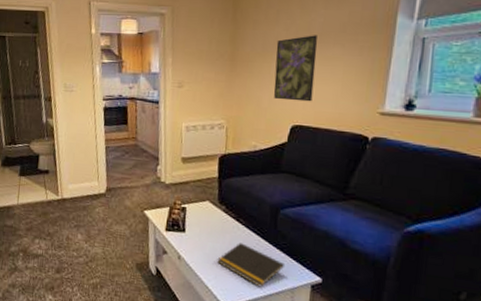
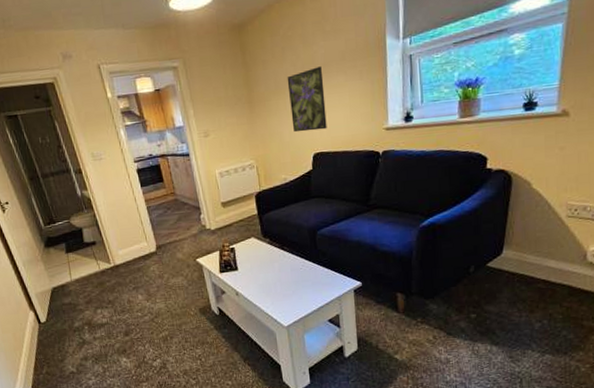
notepad: present [217,243,286,287] -> none [271,268,330,303]

